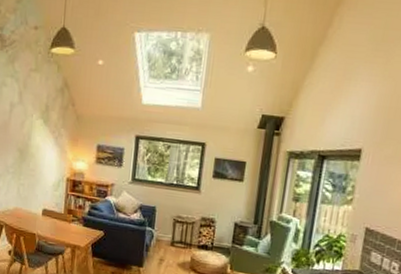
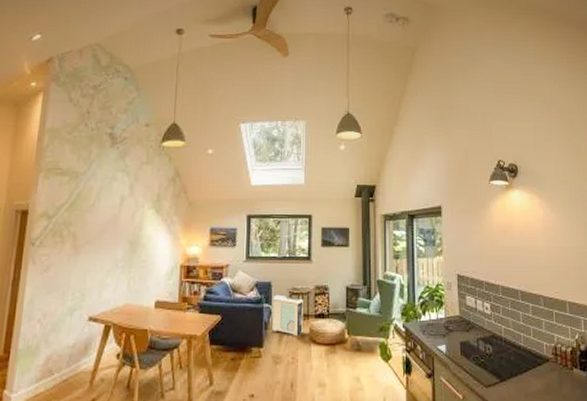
air purifier: none [153,220,187,262] -> present [272,294,303,335]

